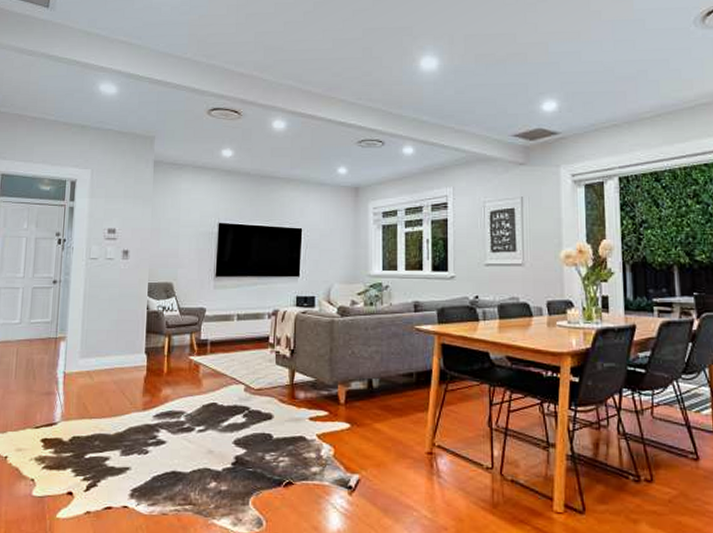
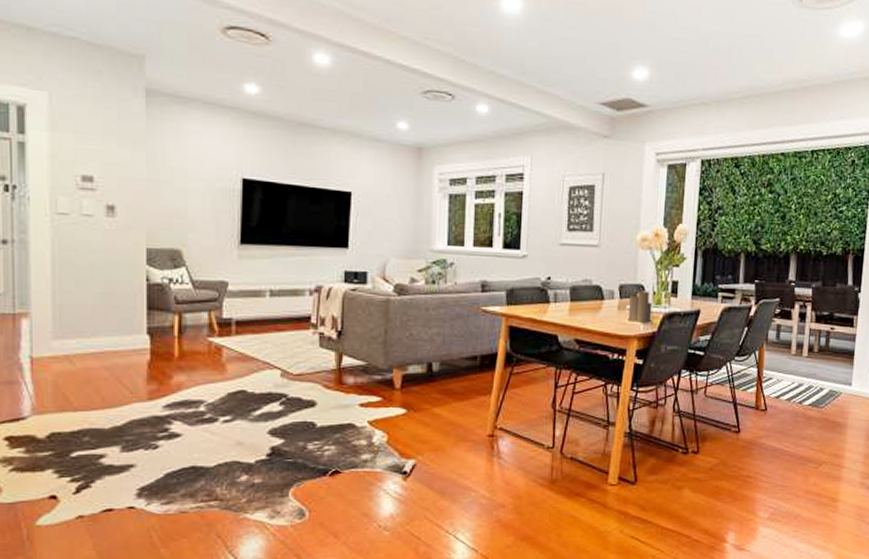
candle: none [558,305,585,340] -> present [627,289,653,324]

